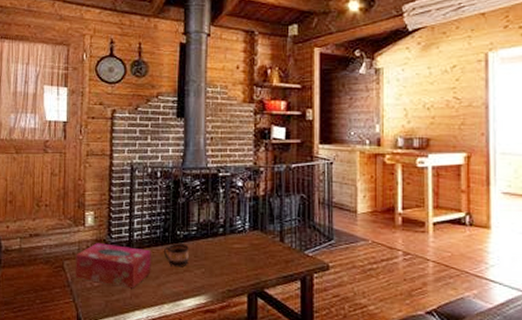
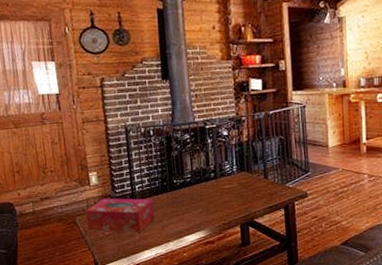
cup: present [163,243,189,267] -> none [163,190,187,211]

